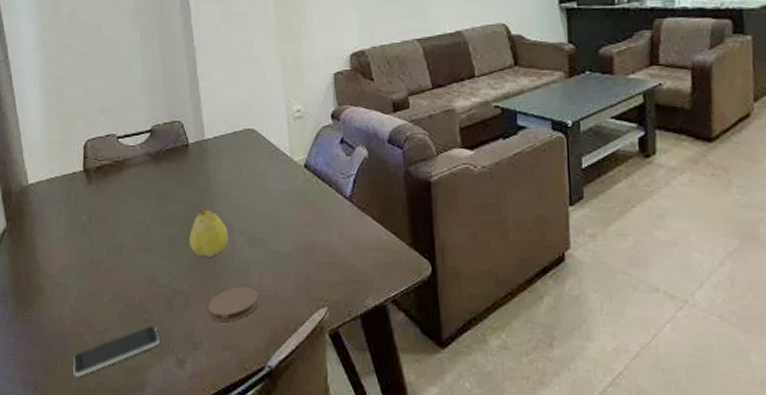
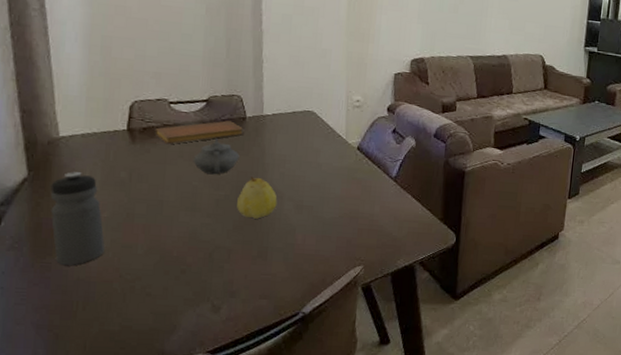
water bottle: none [25,219,75,317] -> present [50,172,106,265]
smartphone: present [72,326,159,377] -> none [96,276,196,321]
notebook: none [107,150,188,182] -> present [154,120,244,145]
teapot: none [144,171,187,211] -> present [193,138,240,175]
coaster: present [208,286,259,321] -> none [249,245,301,275]

